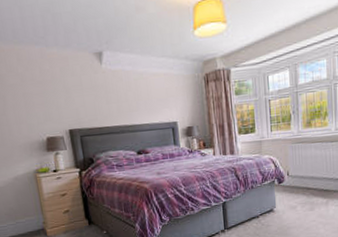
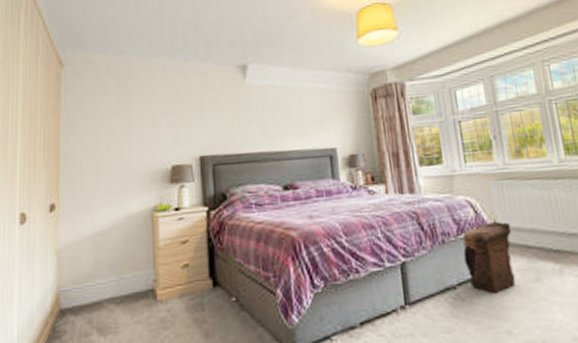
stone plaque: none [265,172,299,219] -> present [462,222,516,293]

